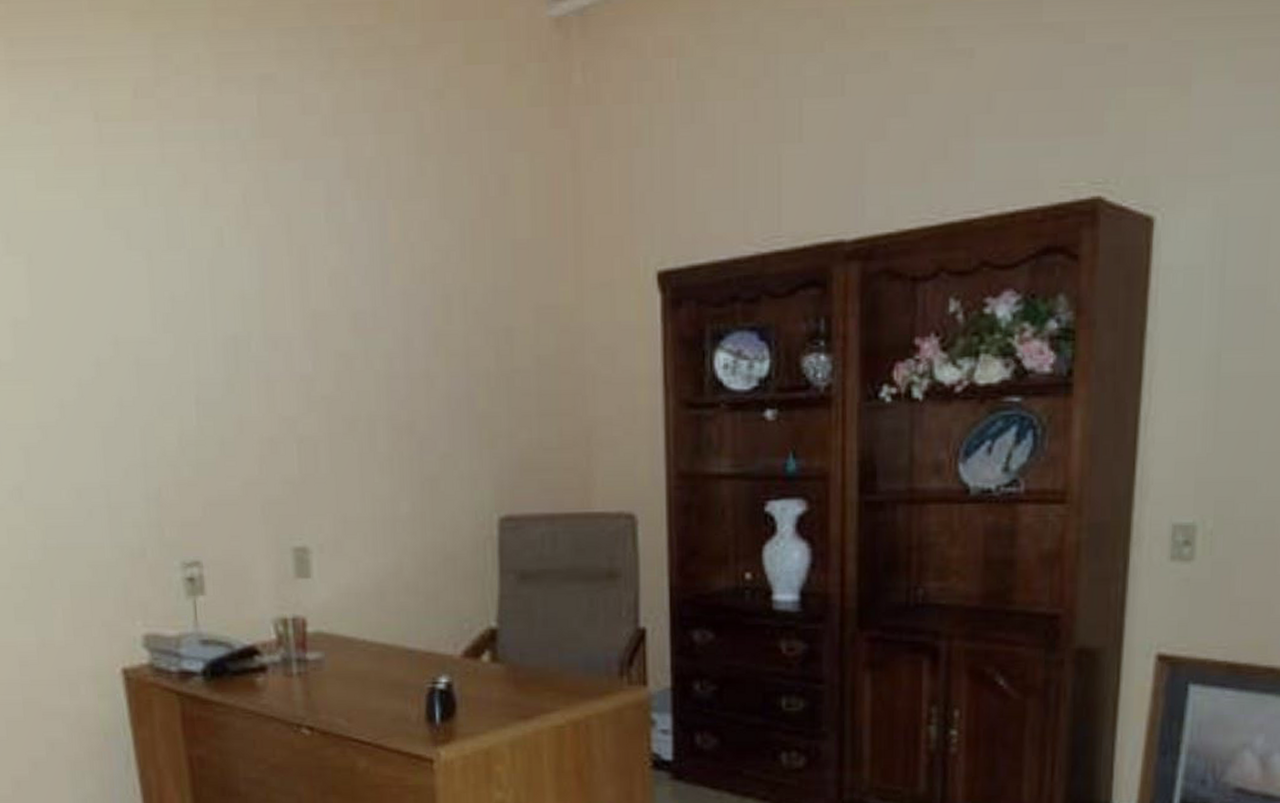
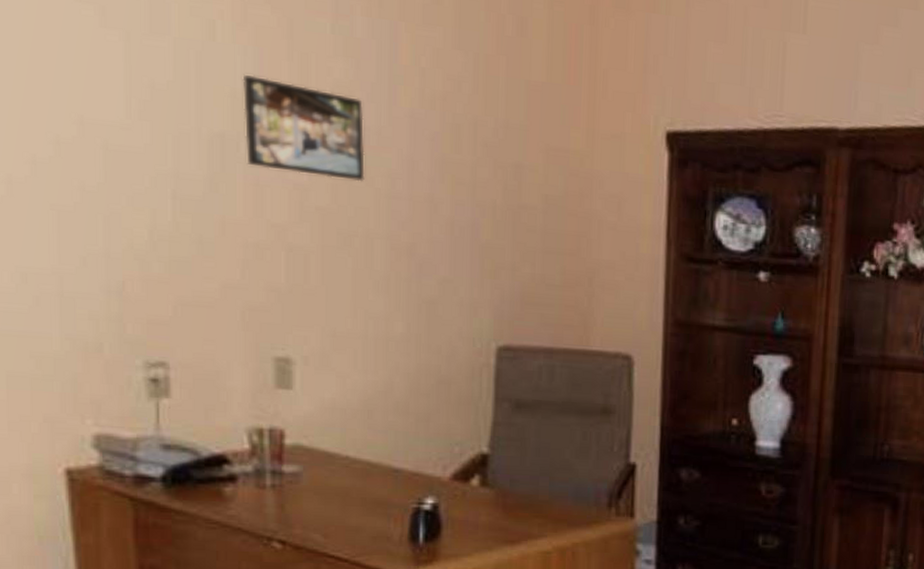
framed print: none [249,274,364,366] -> present [242,75,365,182]

